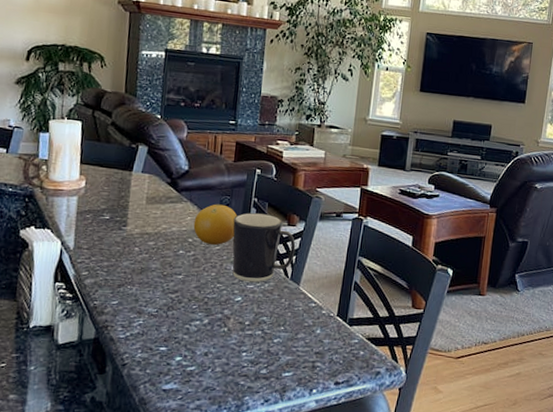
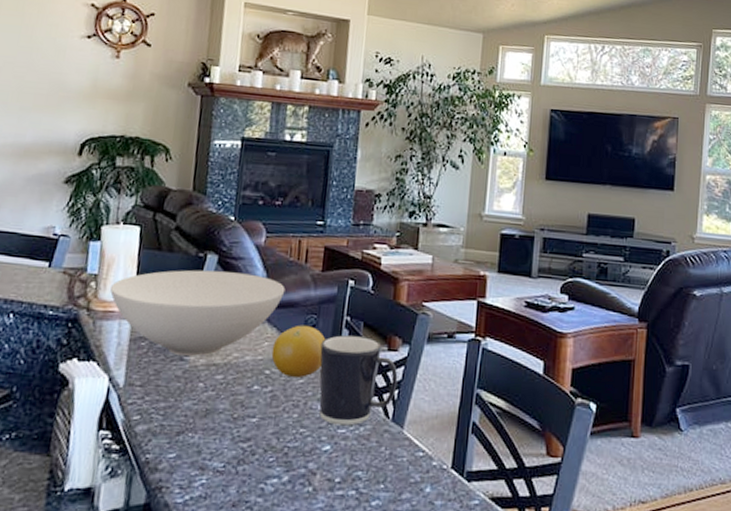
bowl: none [59,158,204,227] -> present [110,270,286,357]

